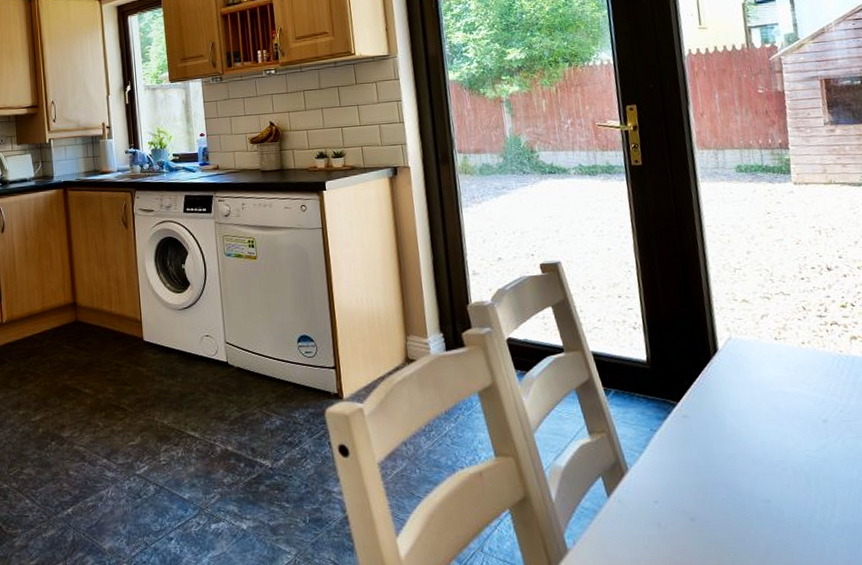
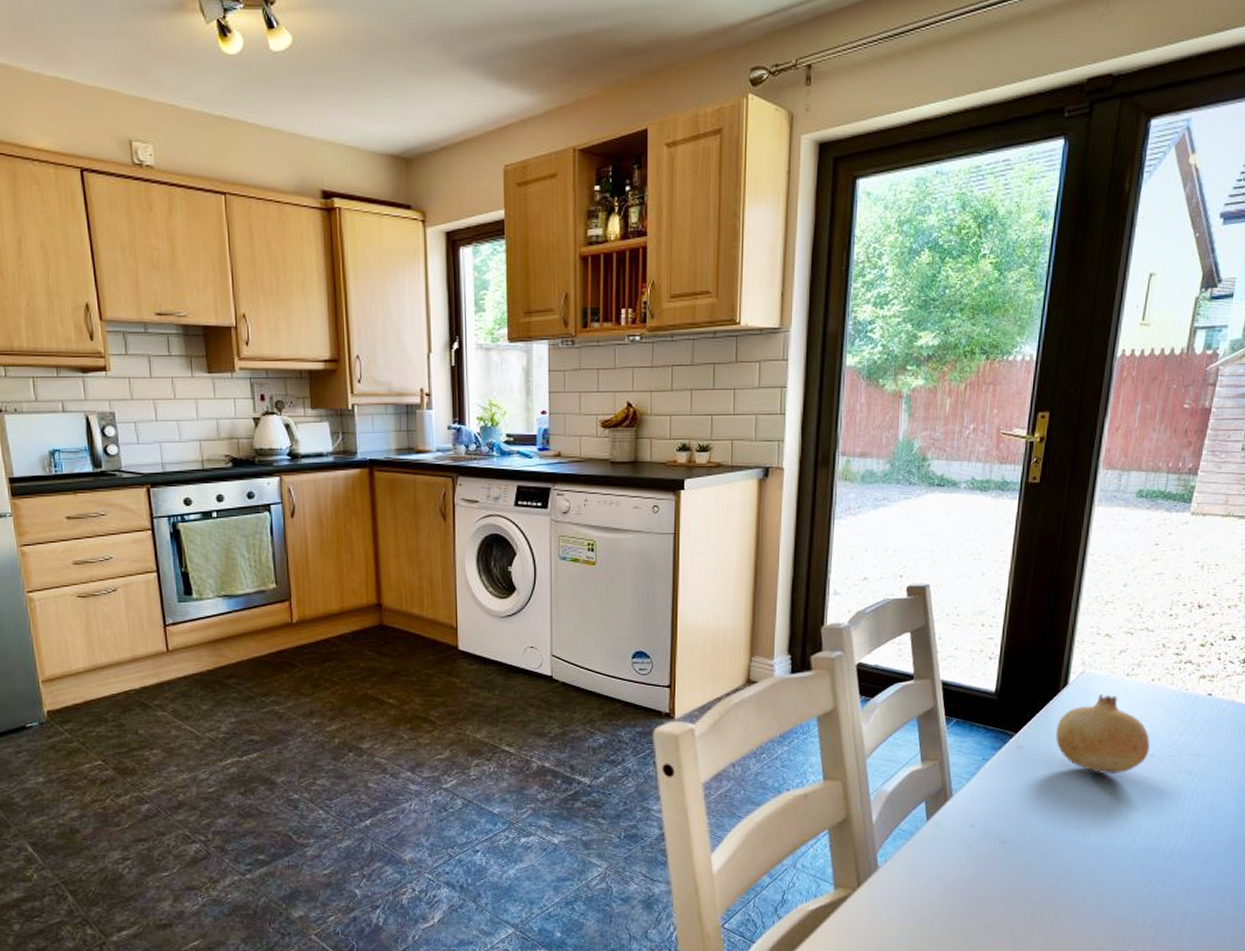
fruit: none [717,358,821,443] -> present [1056,693,1150,774]

